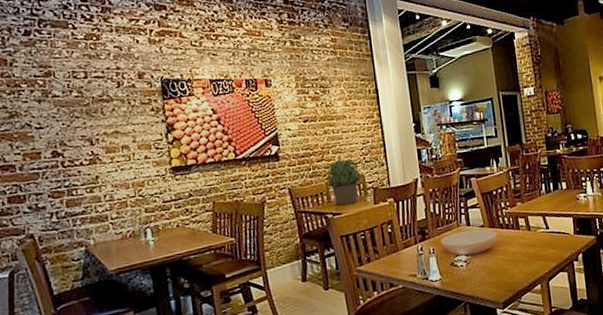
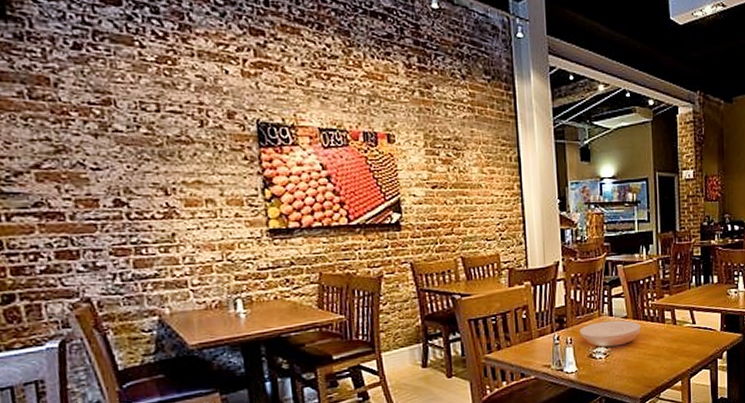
potted plant: present [325,158,364,207] -> none [454,233,499,287]

